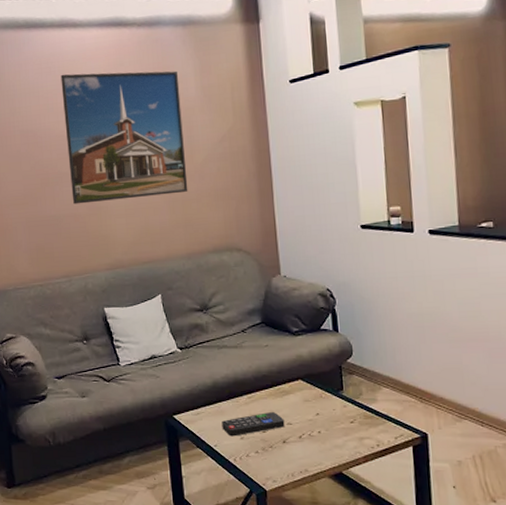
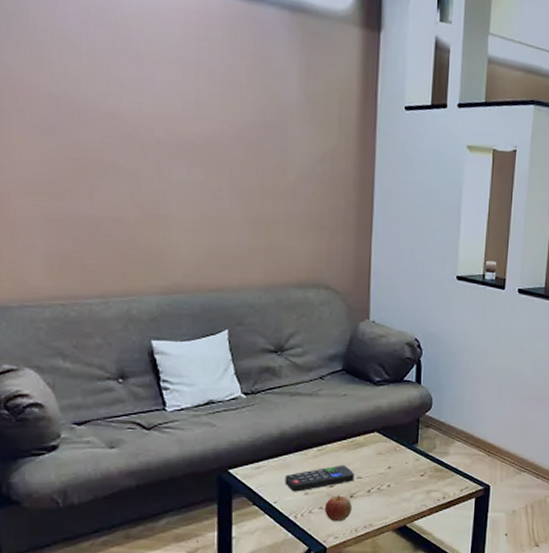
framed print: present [60,70,188,205] -> none [116,30,279,213]
apple: none [260,440,286,466] -> present [324,495,352,522]

